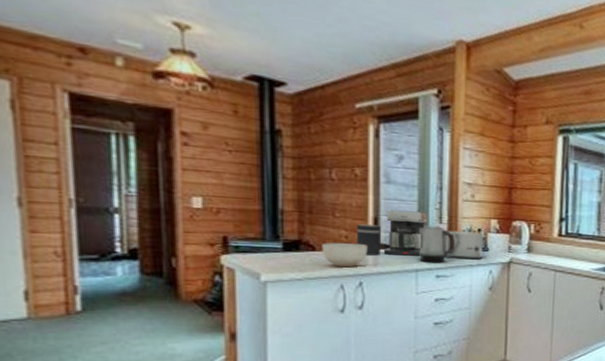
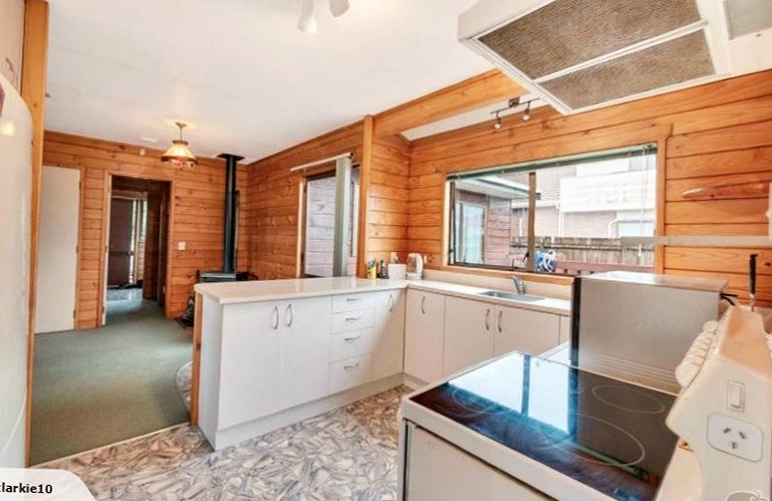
bowl: present [322,242,367,268] -> none [263,273,296,293]
cylinder: present [356,224,380,257] -> none [287,259,306,284]
coffee maker: present [383,210,428,257] -> none [307,247,342,284]
kettle: present [419,225,455,263] -> none [334,258,362,289]
toaster: present [444,230,486,260] -> none [354,262,387,286]

